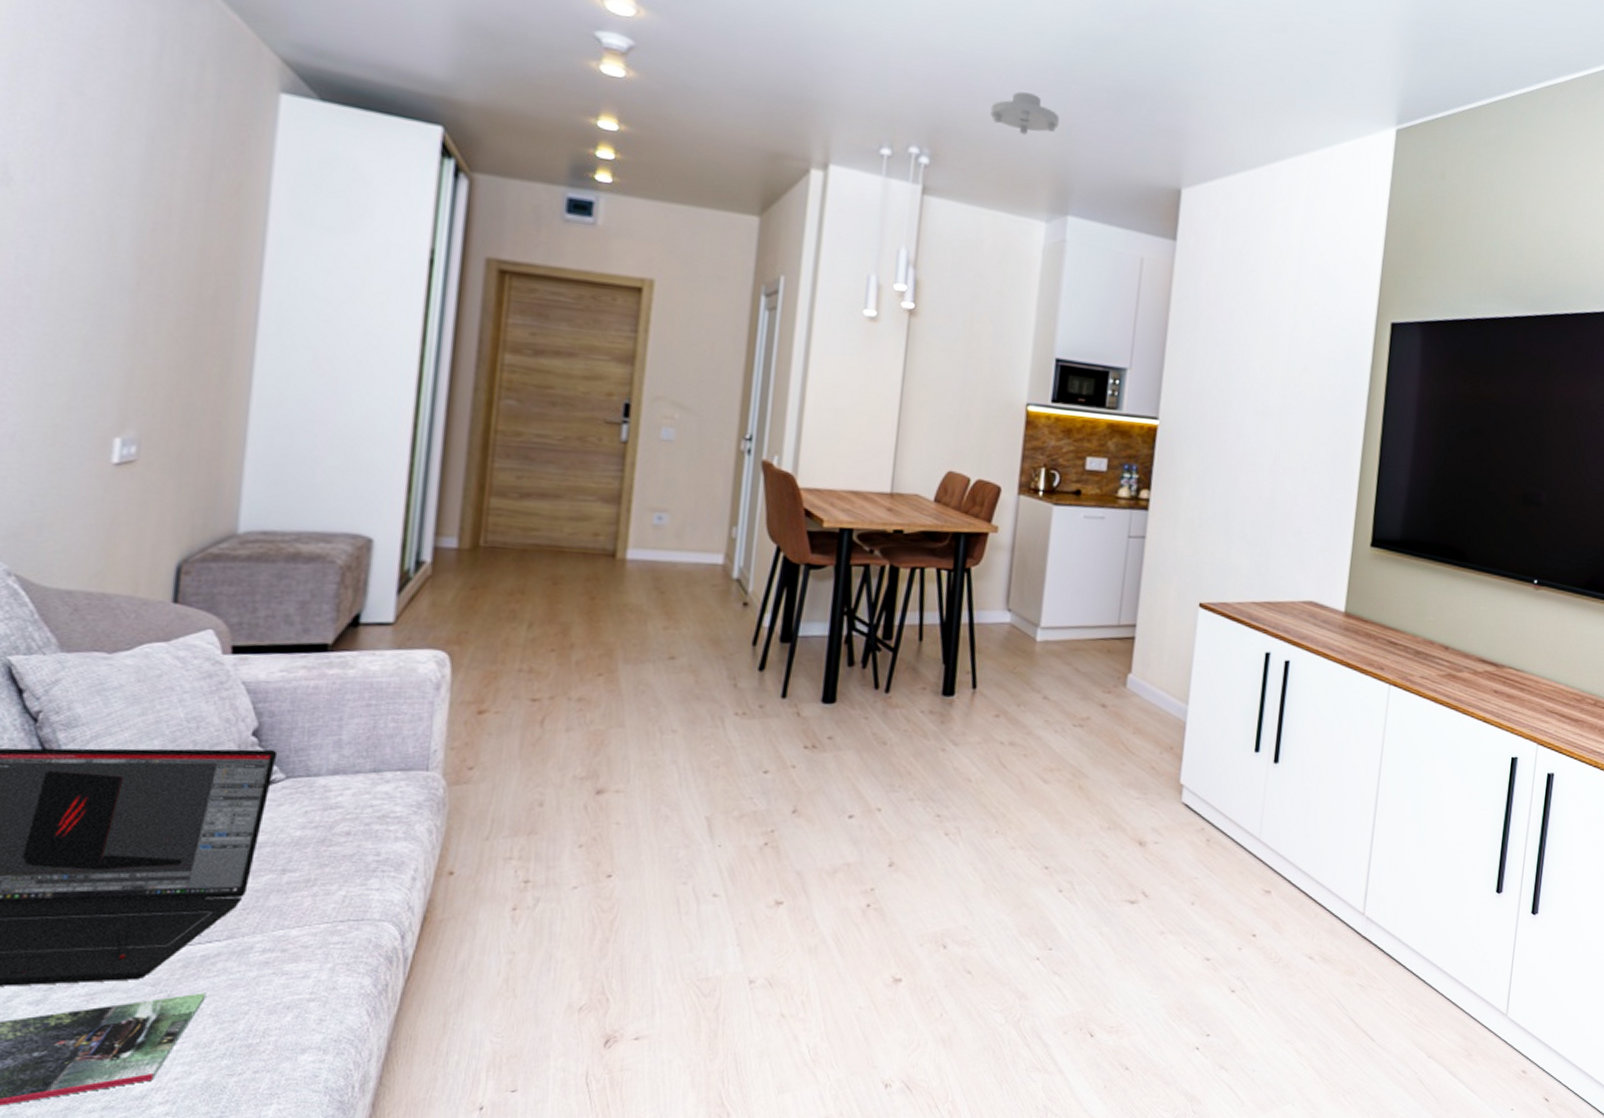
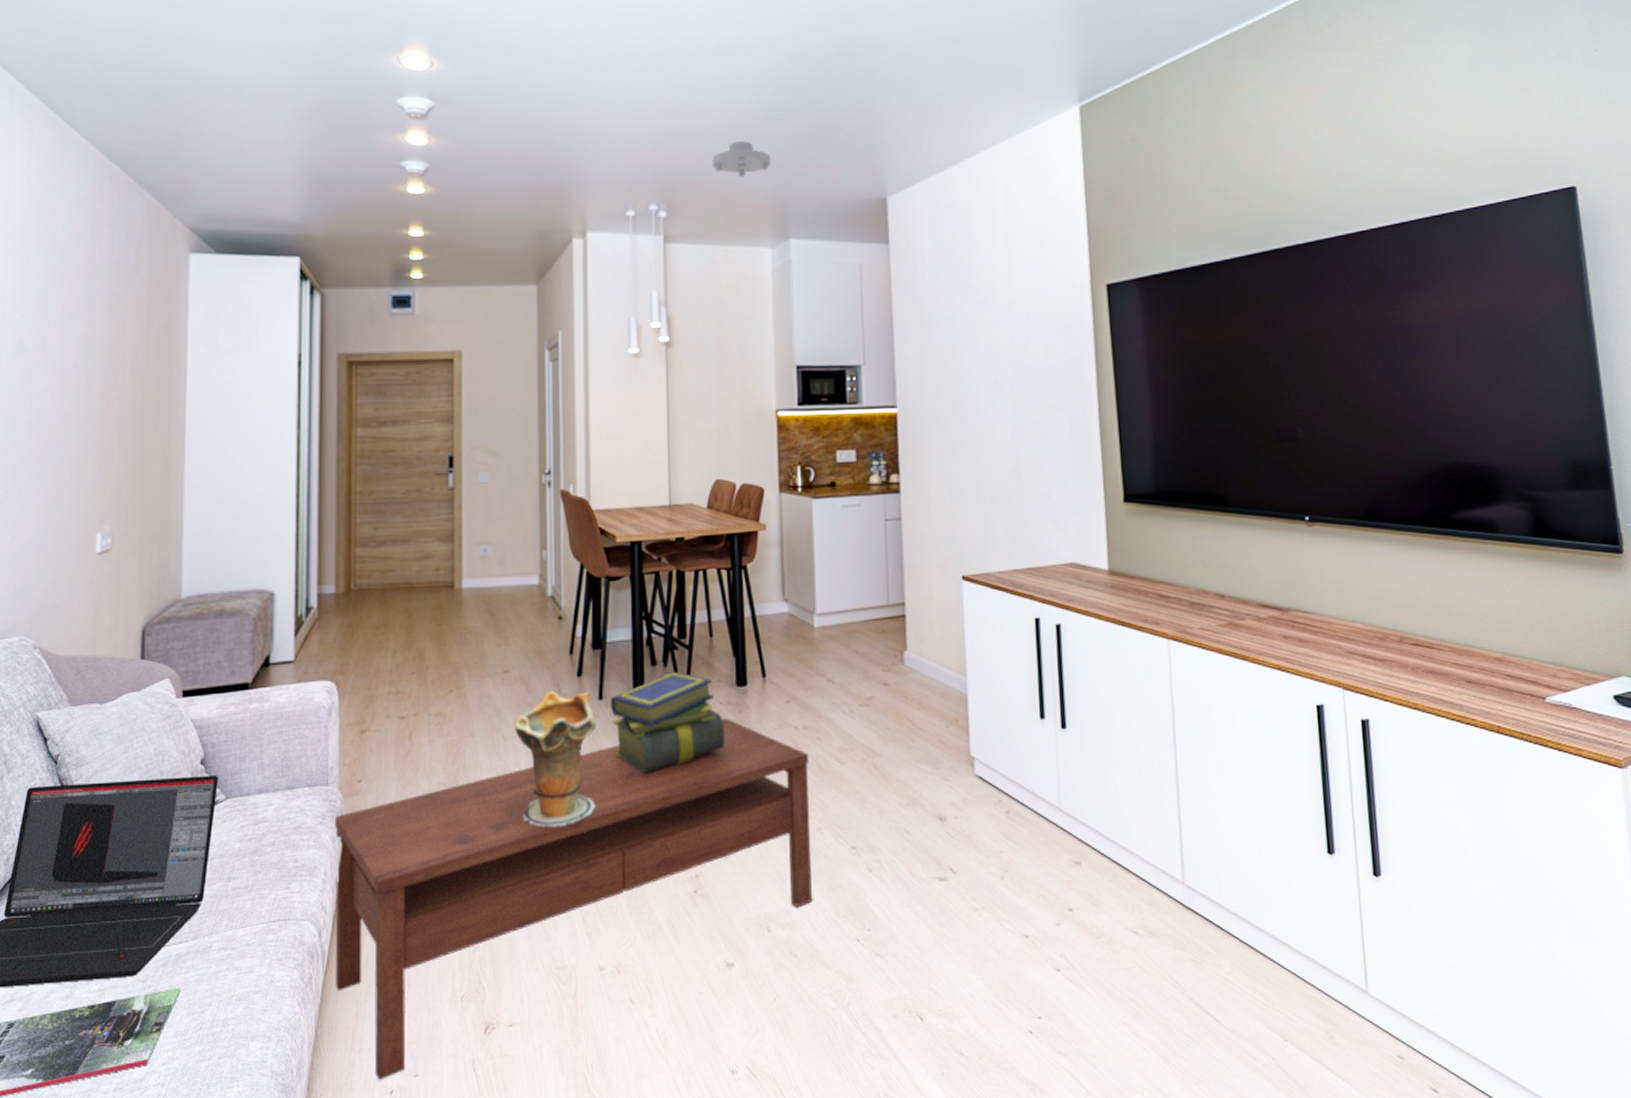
coffee table: none [419,728,1011,1097] -> present [335,718,812,1081]
decorative vase: none [675,684,776,832] -> present [515,691,597,827]
stack of books: none [793,674,923,780] -> present [610,671,726,773]

